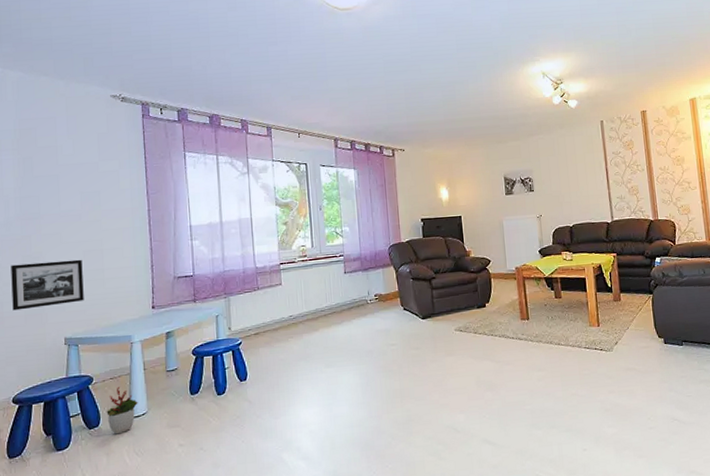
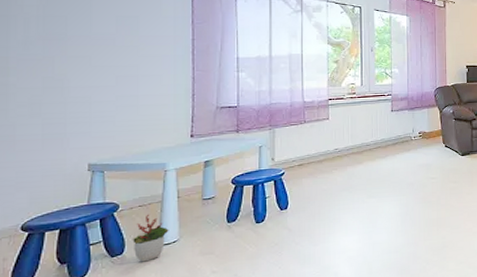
picture frame: present [11,259,84,311] -> none [27,84,114,134]

